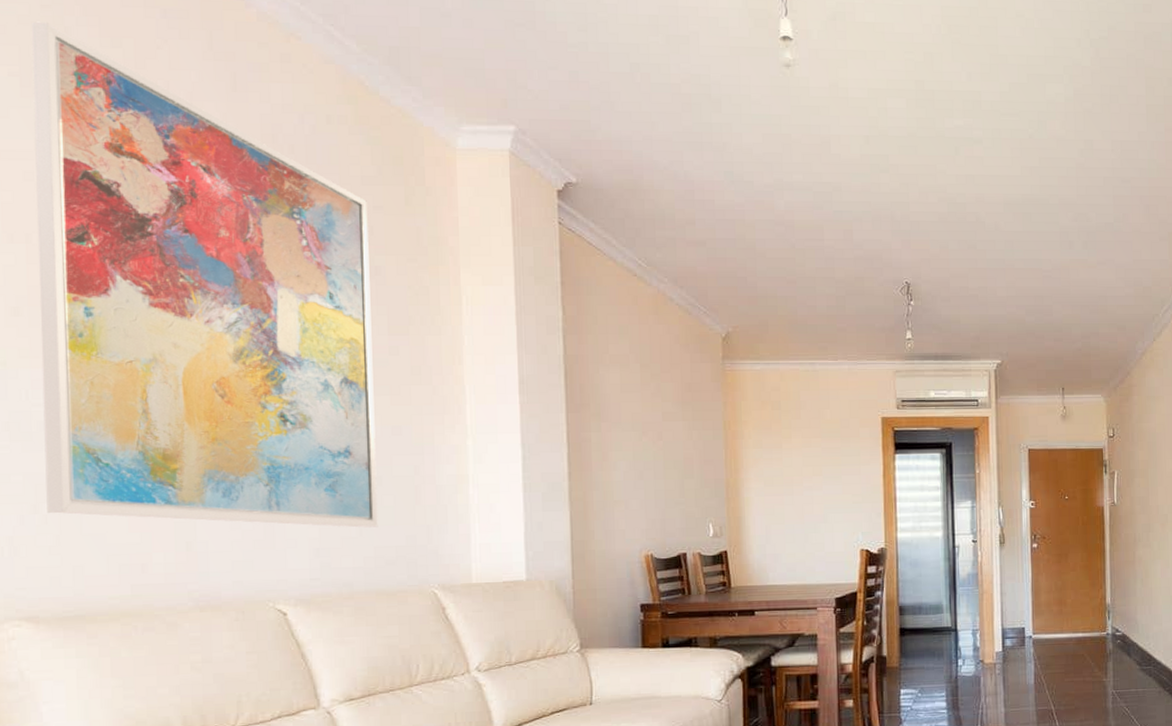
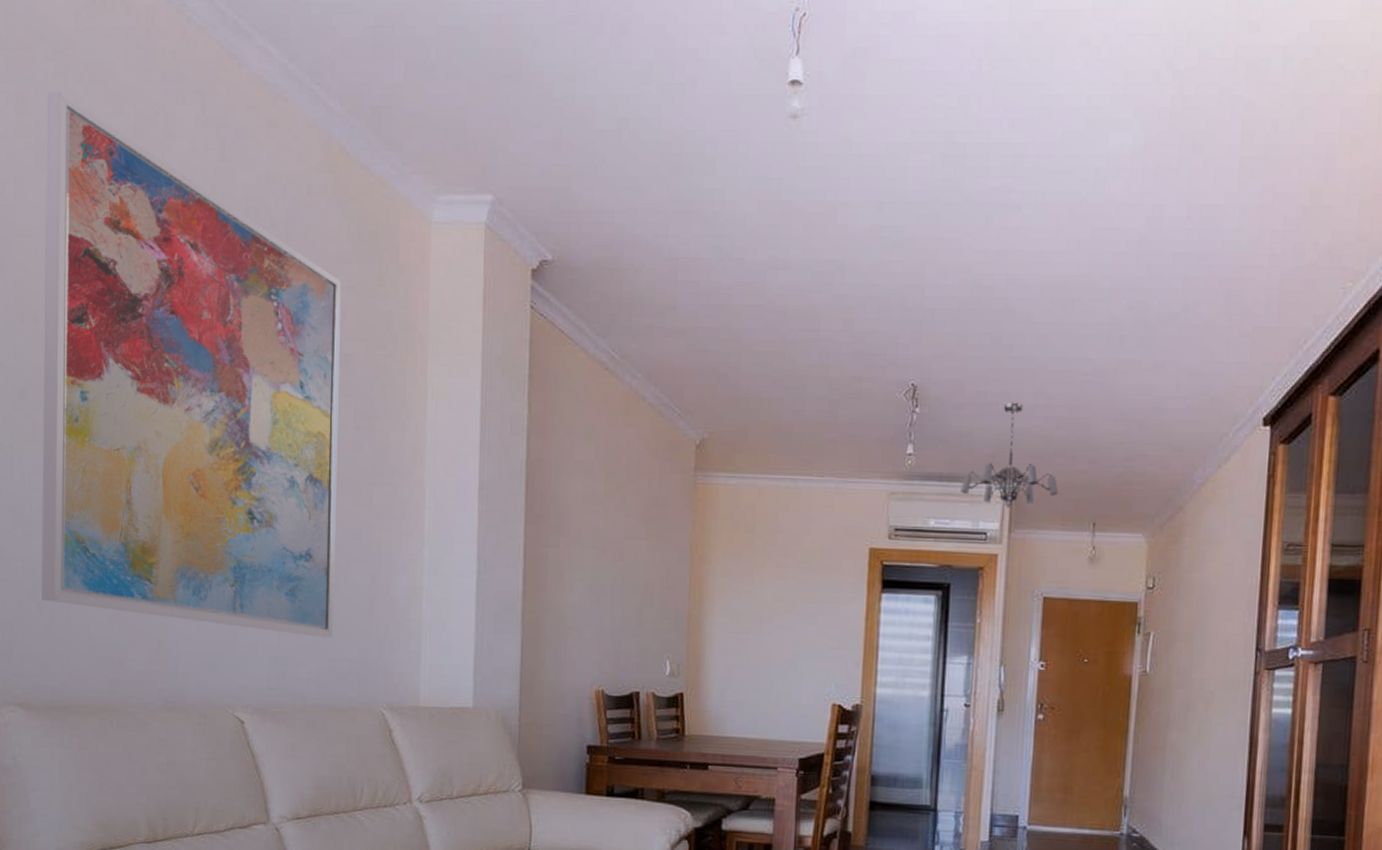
chandelier: none [954,295,1033,379] -> present [961,402,1059,508]

